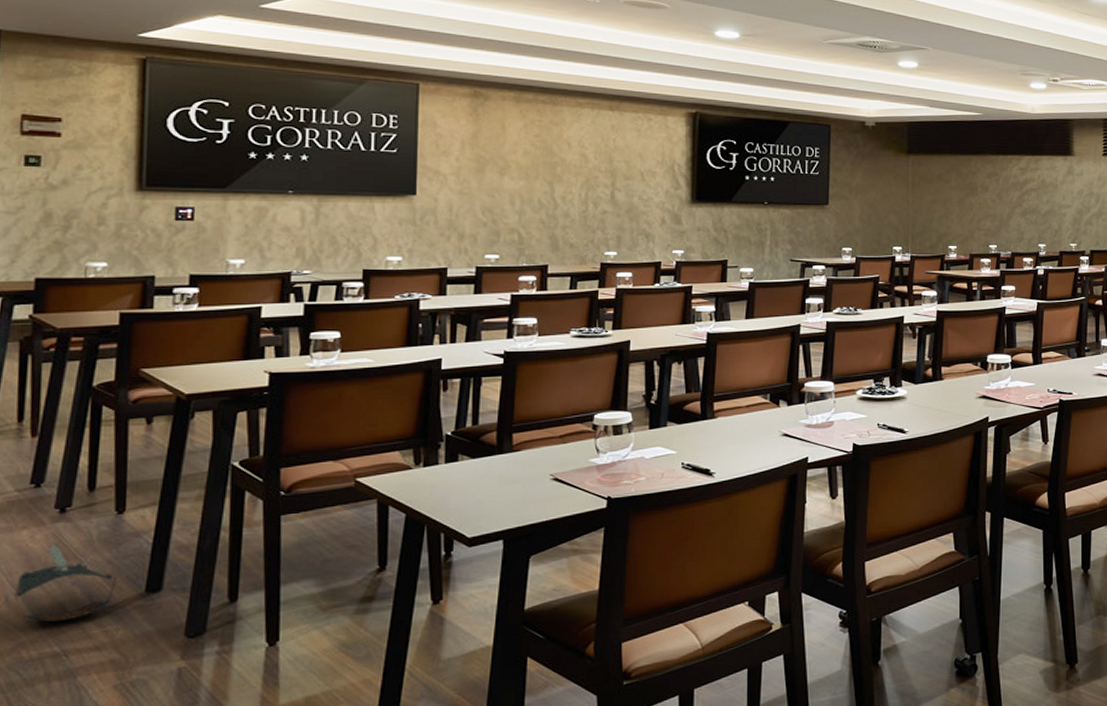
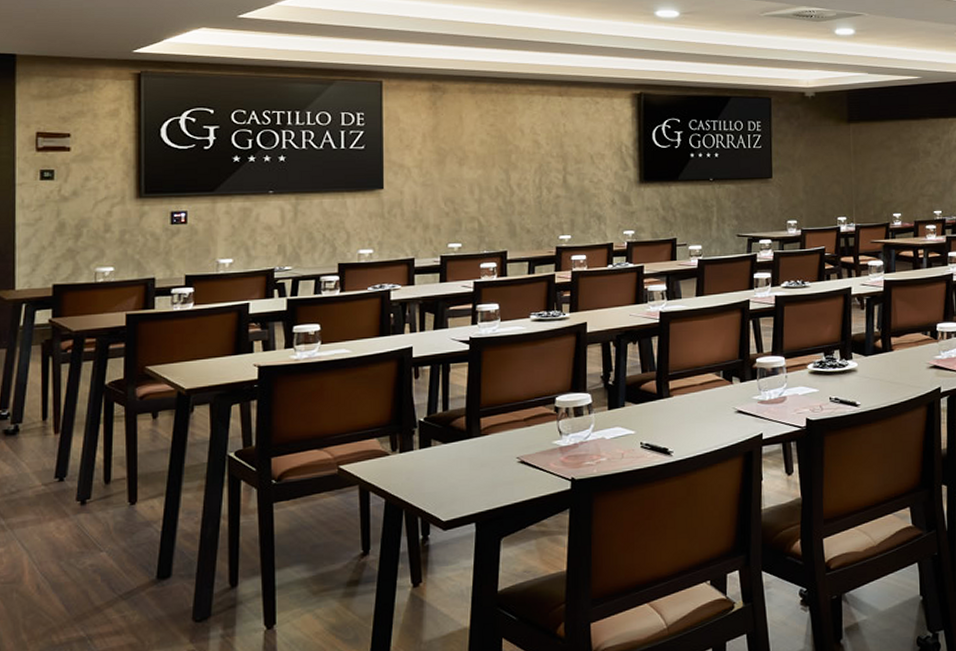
pencil case: present [14,545,117,623] -> none [45,535,132,609]

